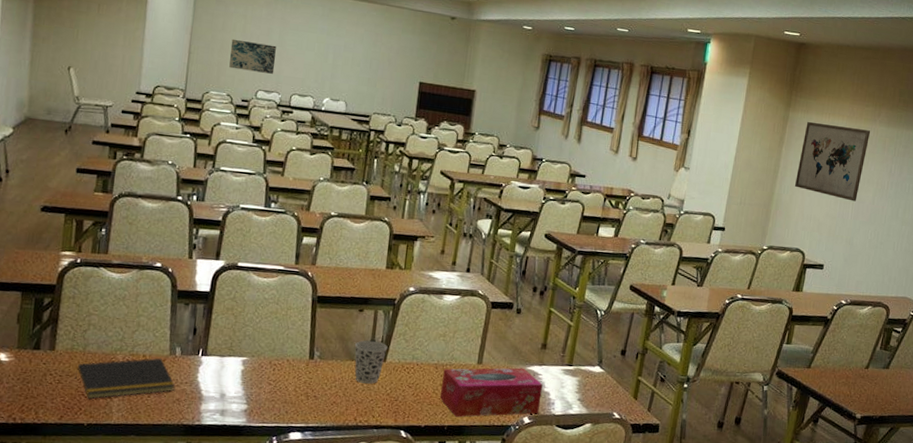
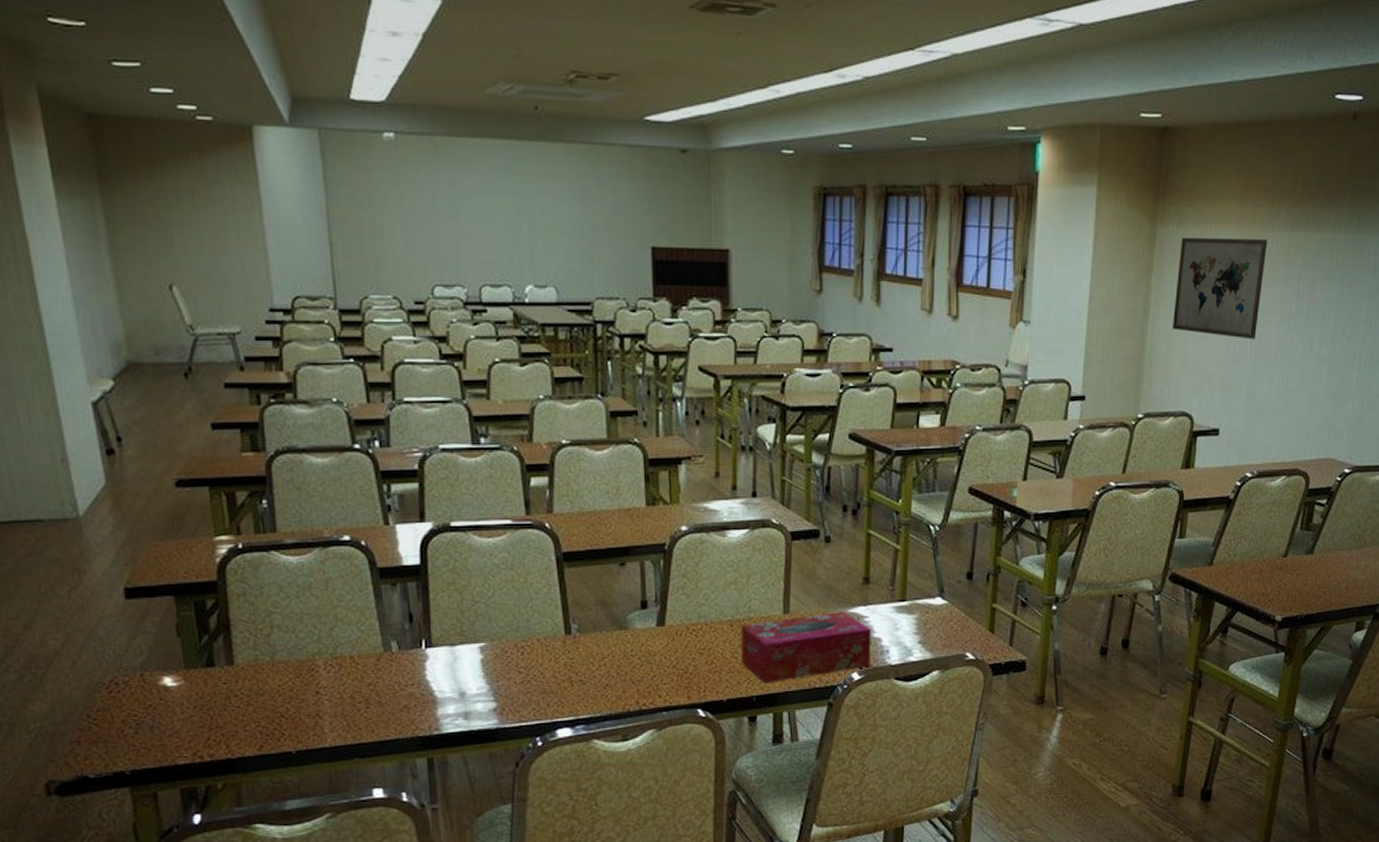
notepad: present [74,357,176,399] -> none [267,657,400,719]
wall art: present [229,39,276,74] -> none [385,217,452,261]
cup: present [354,340,388,384] -> none [620,600,665,656]

